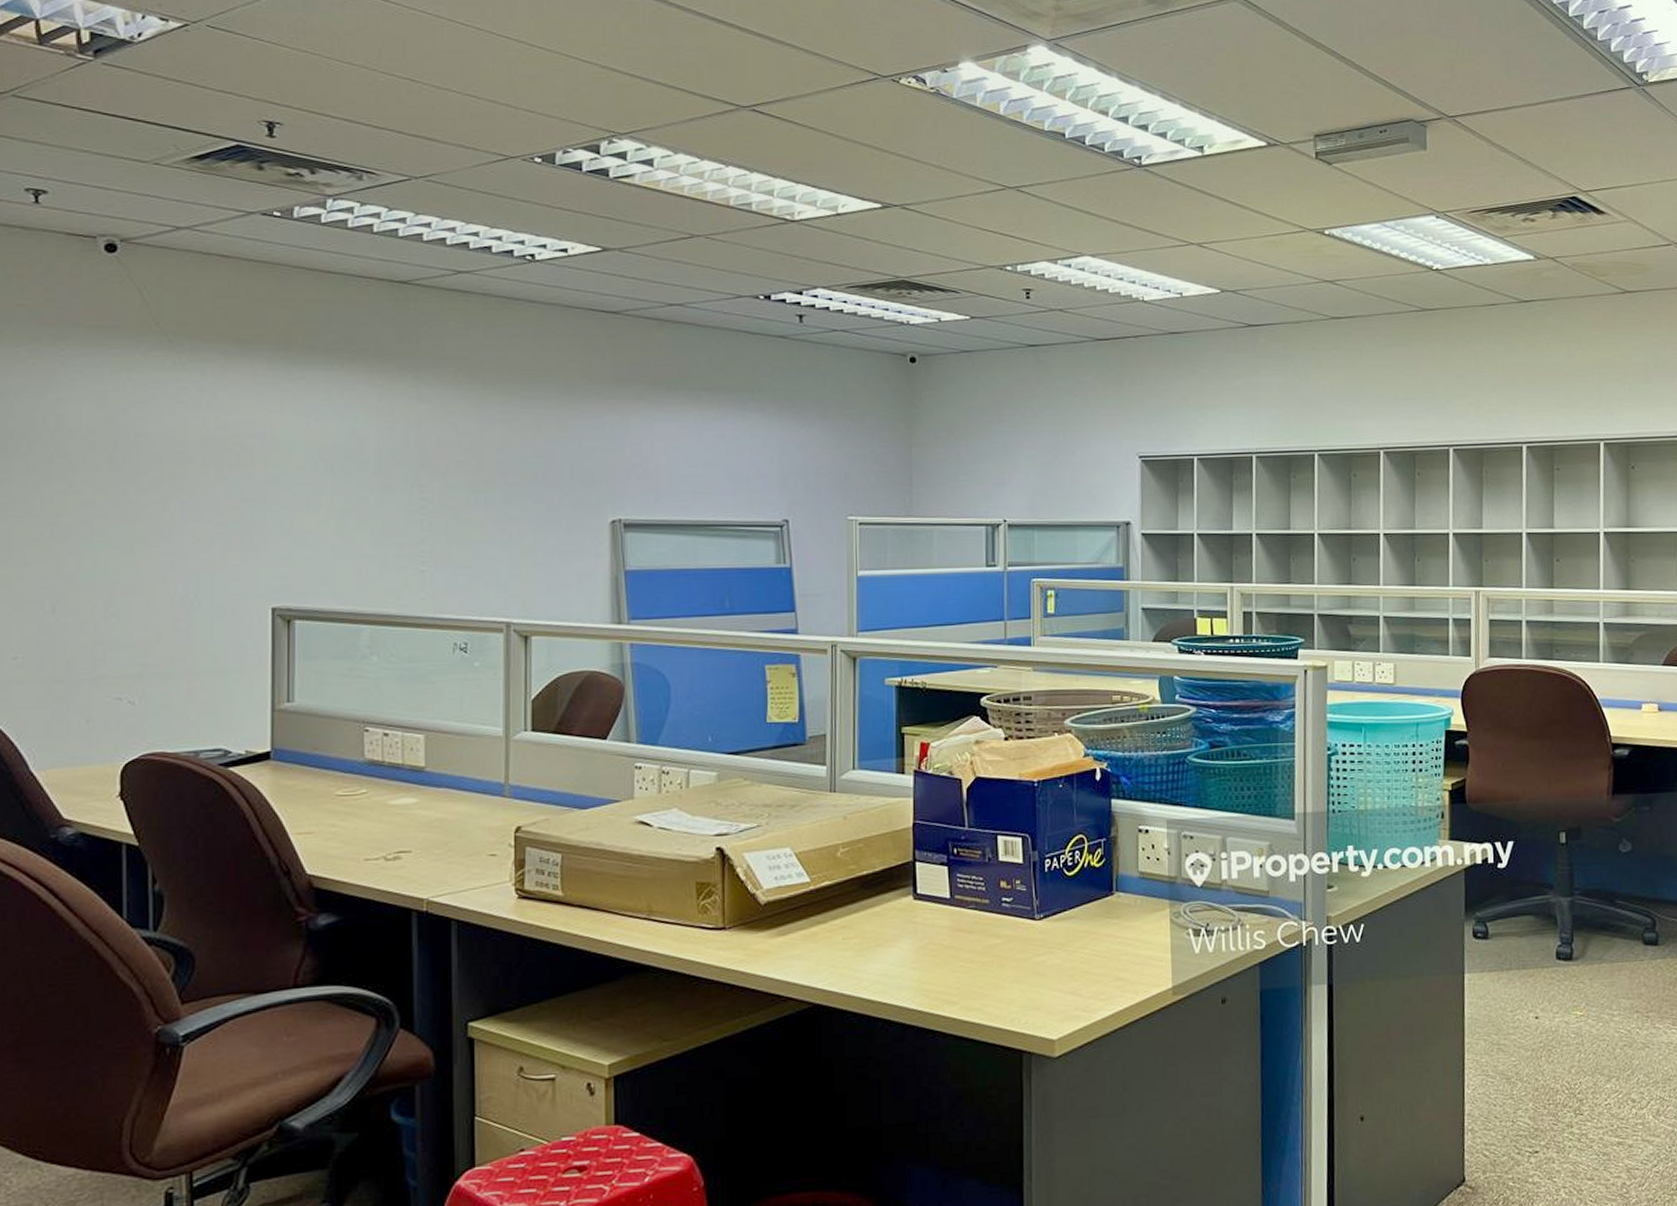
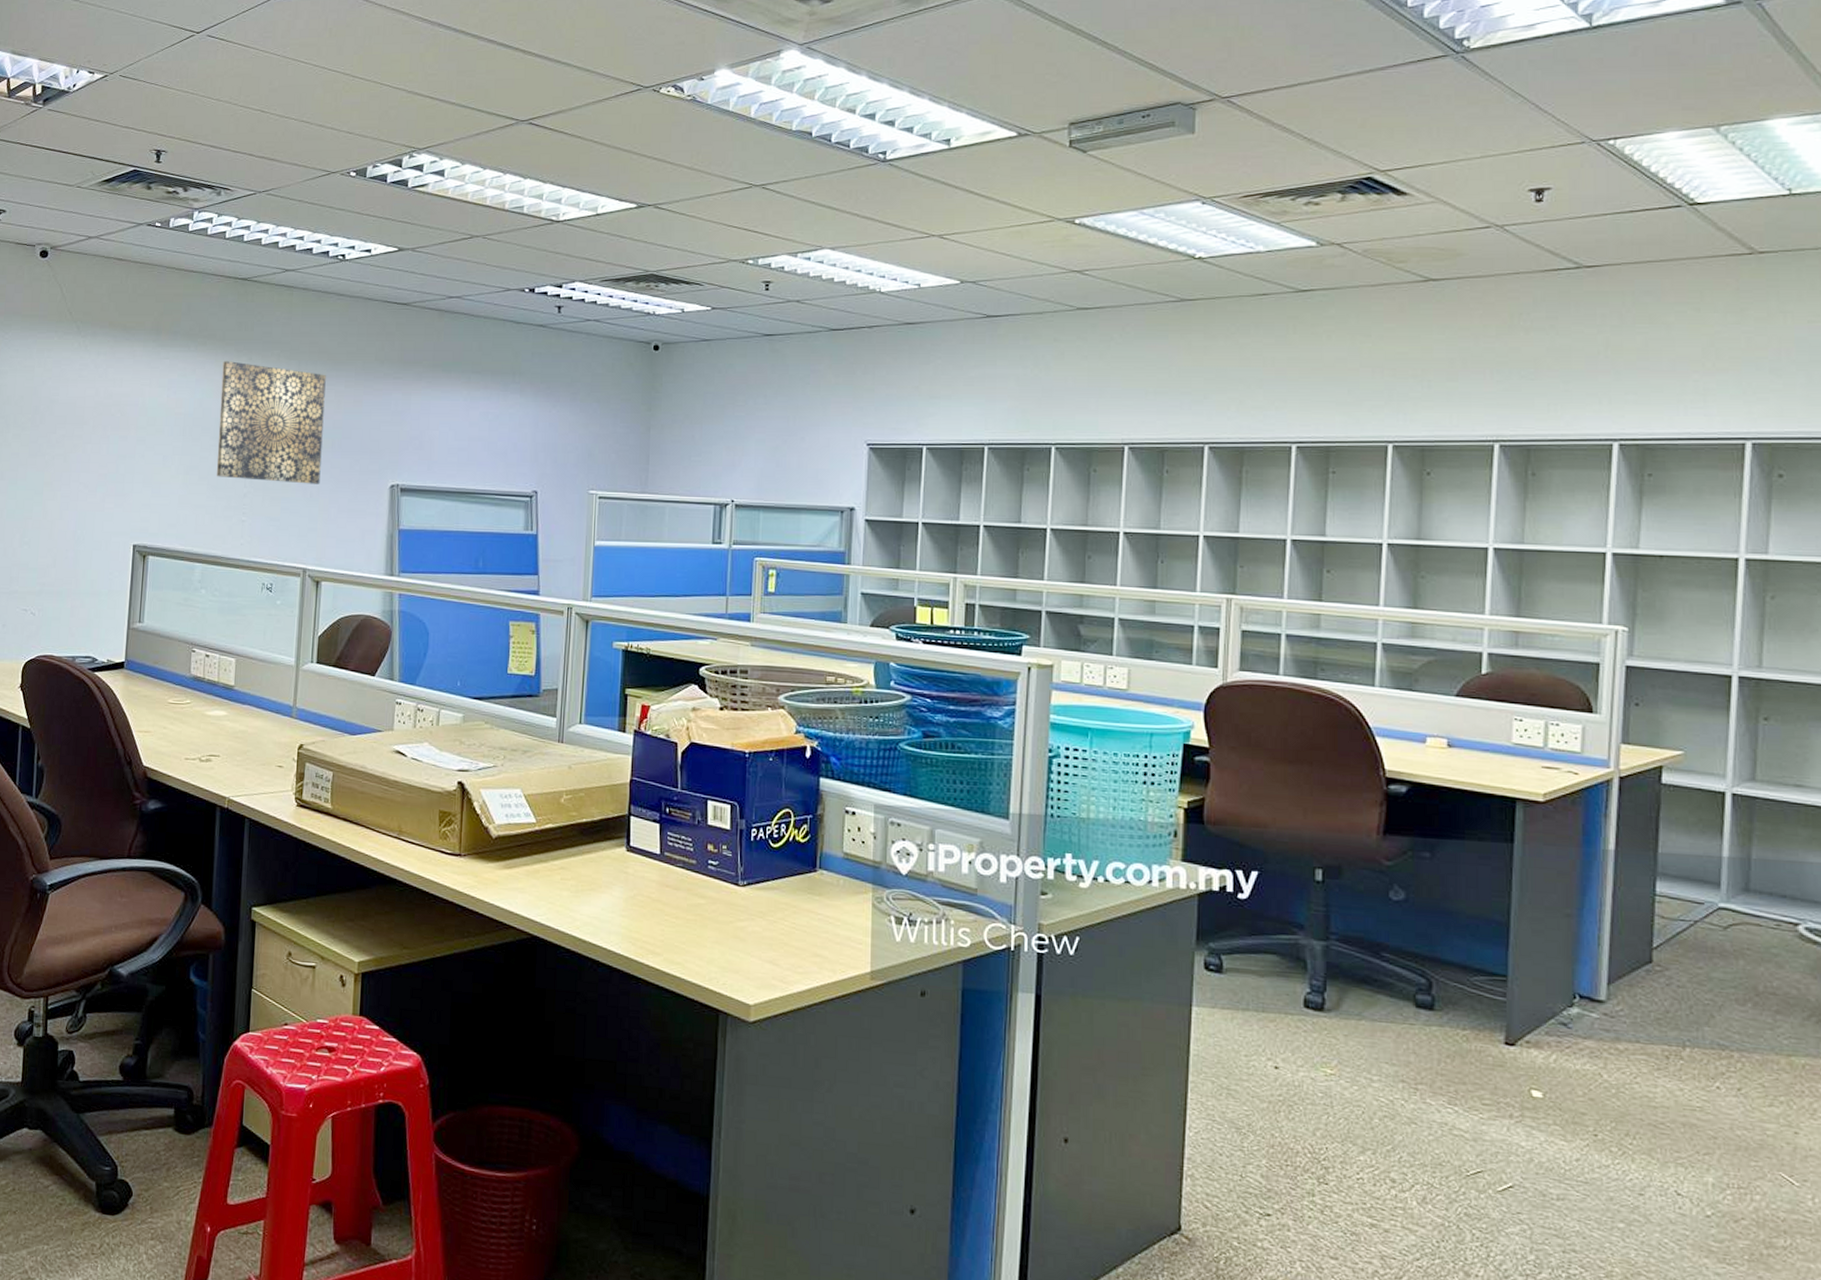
wall art: none [381,381,521,524] -> present [216,361,326,484]

